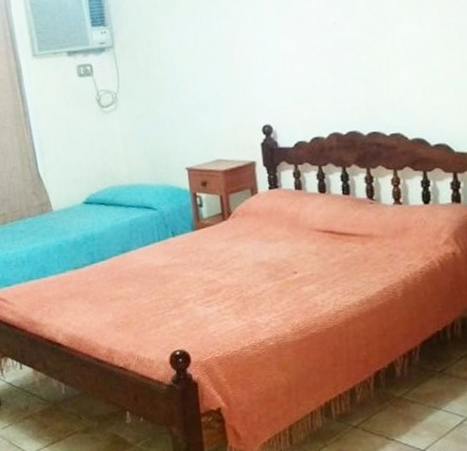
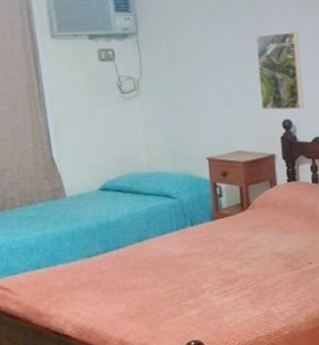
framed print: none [231,32,285,117] -> present [255,32,304,111]

